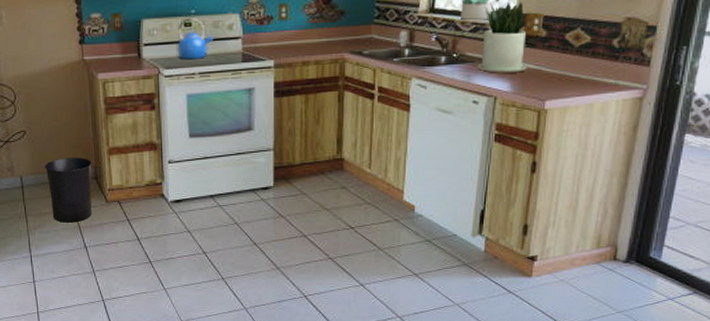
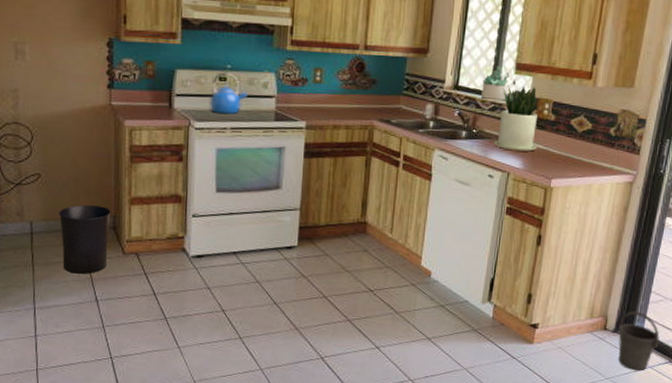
bucket: none [631,239,681,303] -> present [618,311,660,370]

